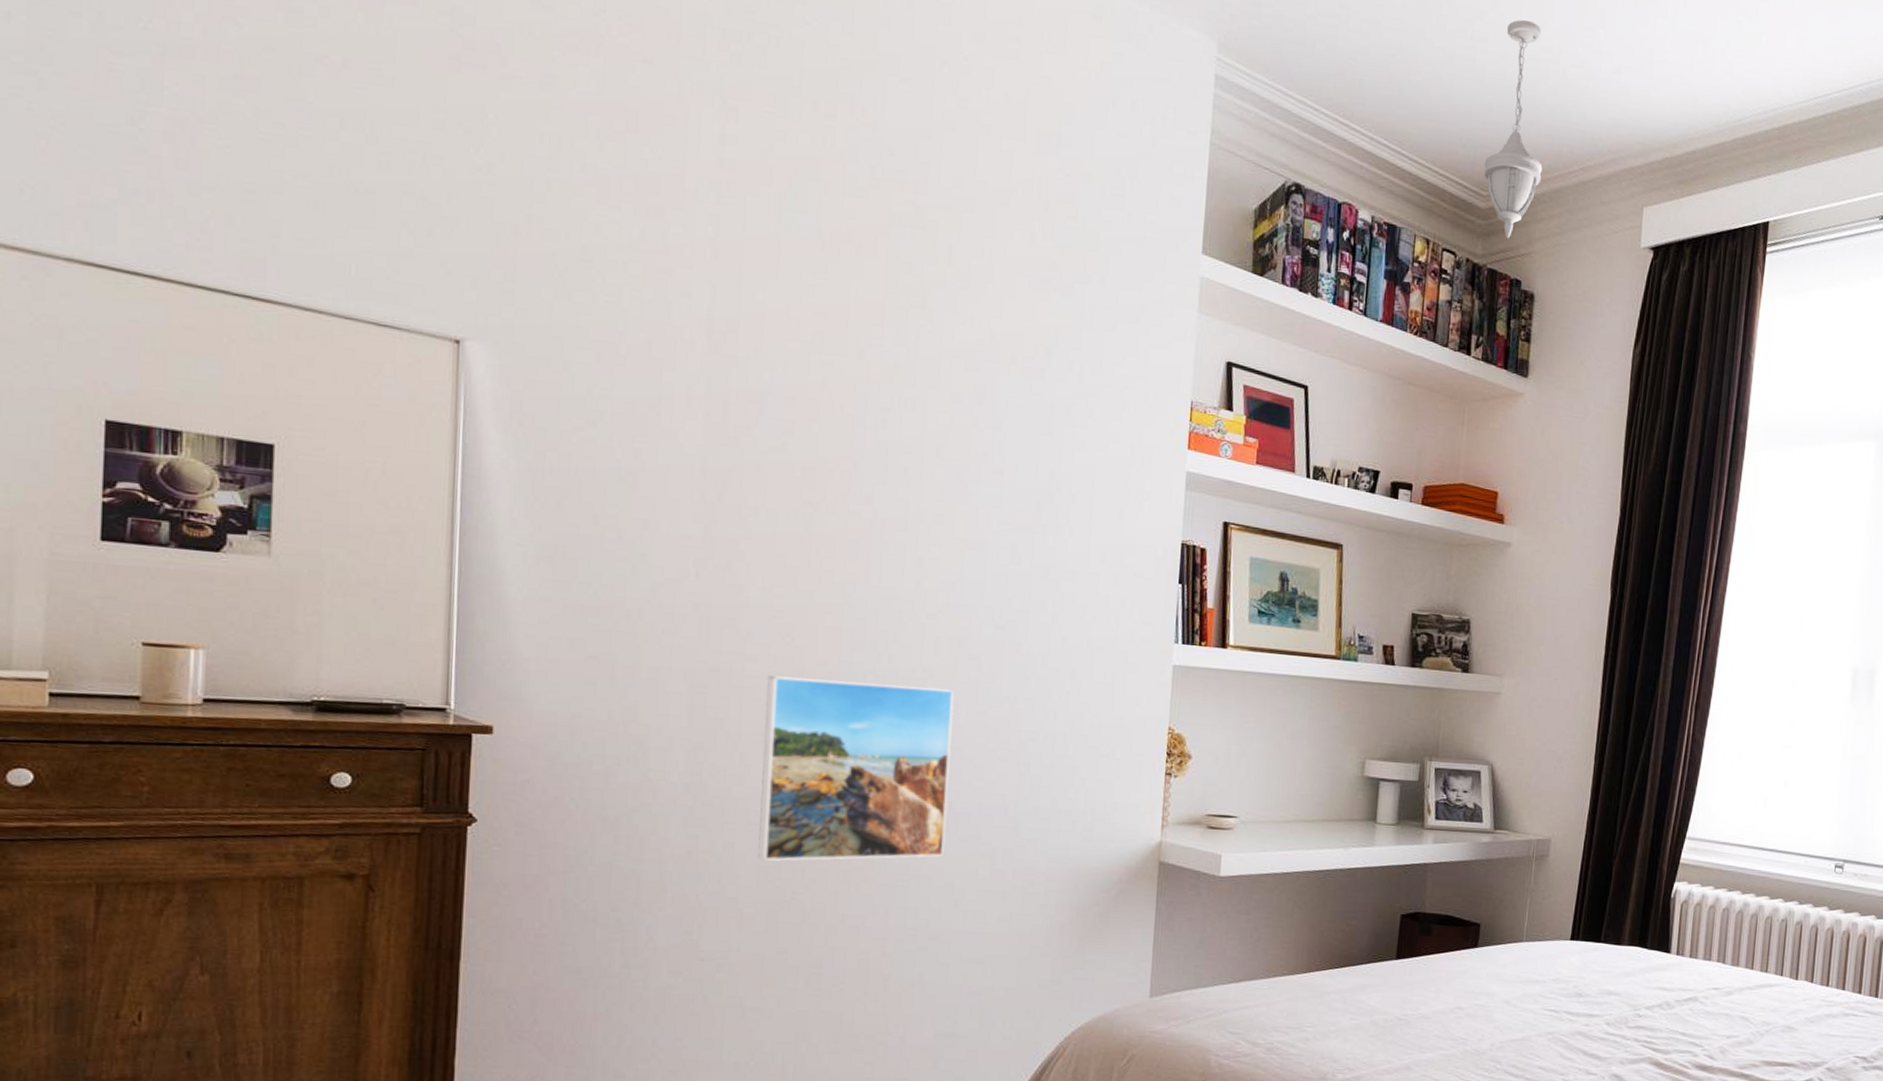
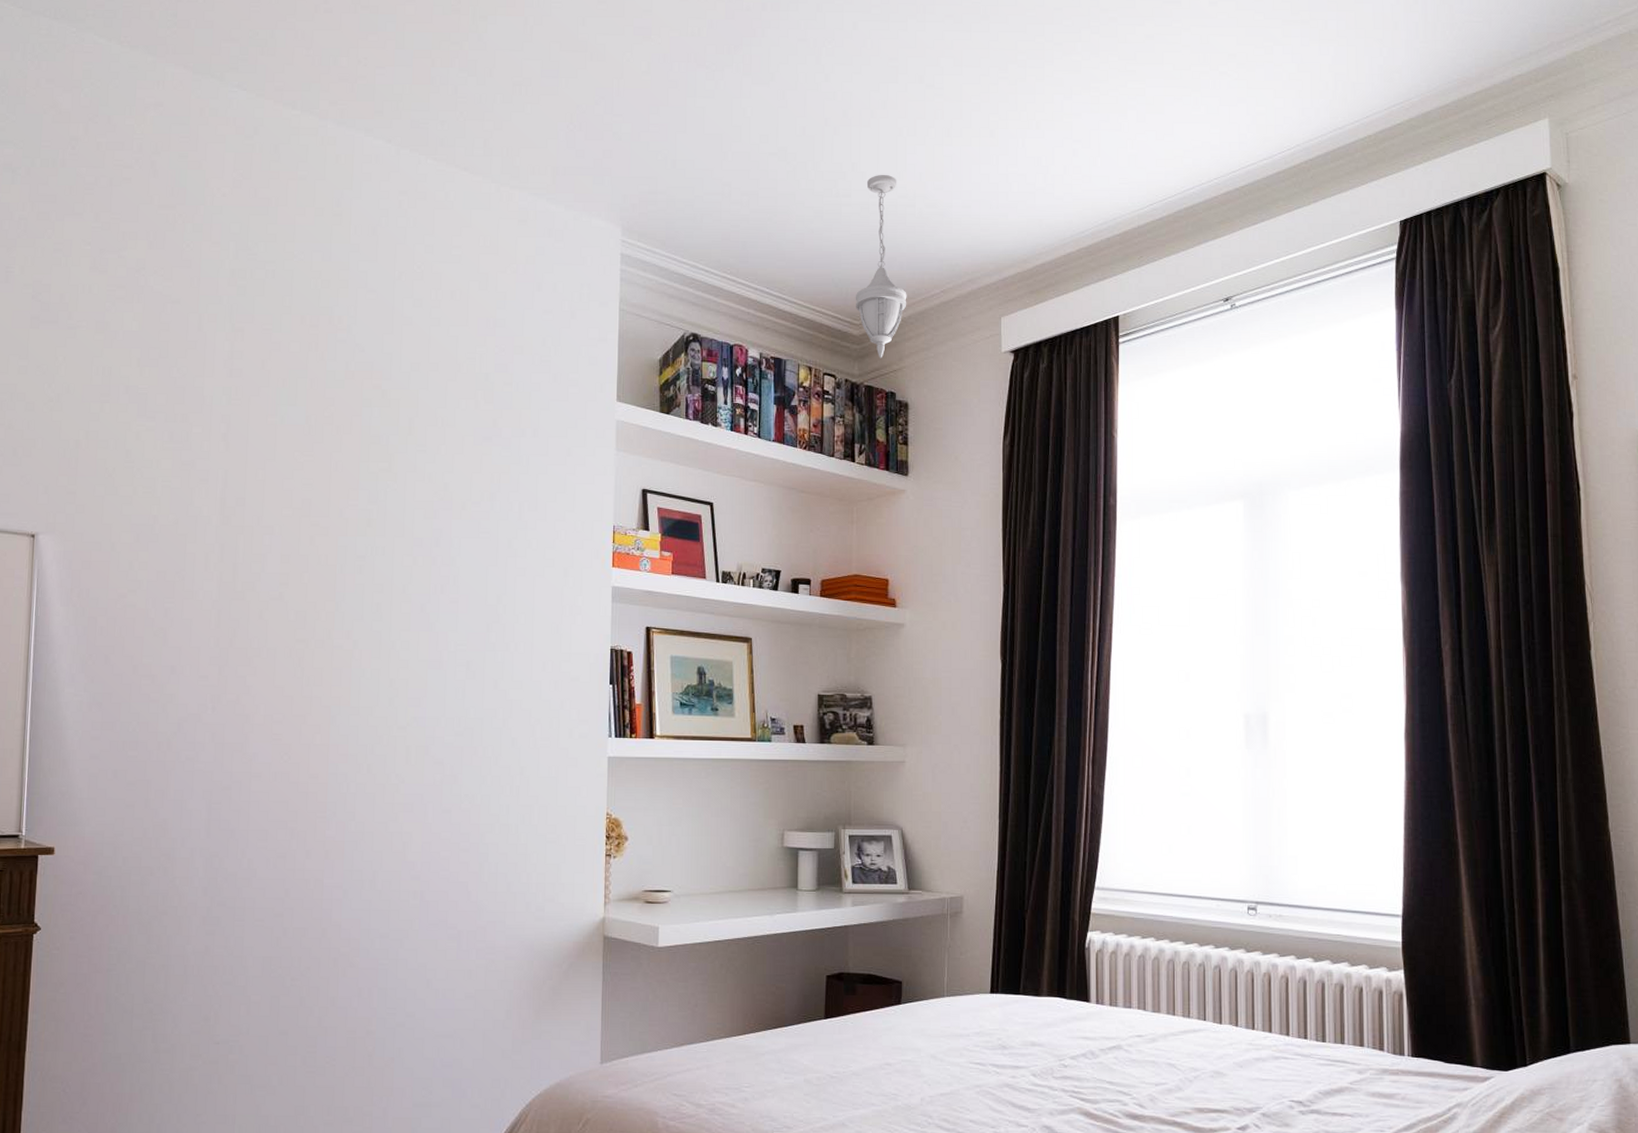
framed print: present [758,674,955,862] -> none [263,789,423,953]

